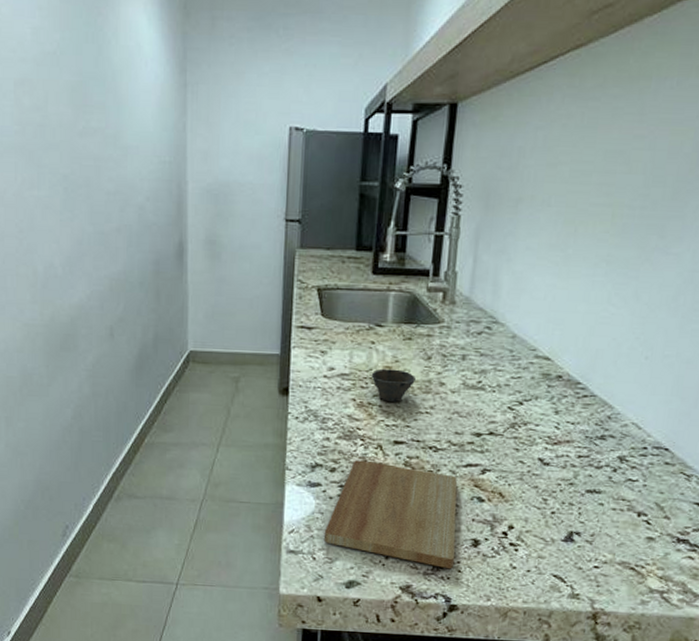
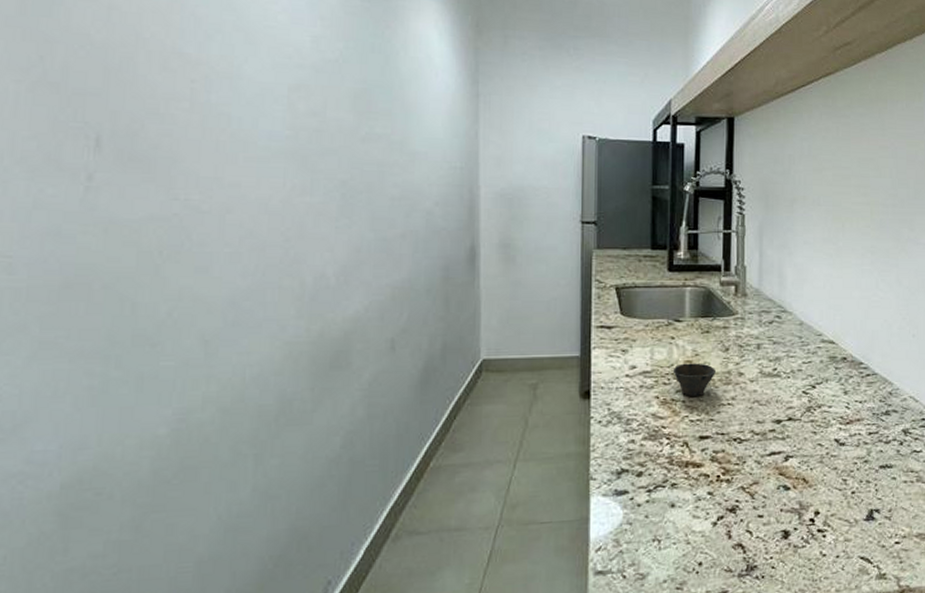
cutting board: present [323,460,458,569] -> none [633,460,768,567]

